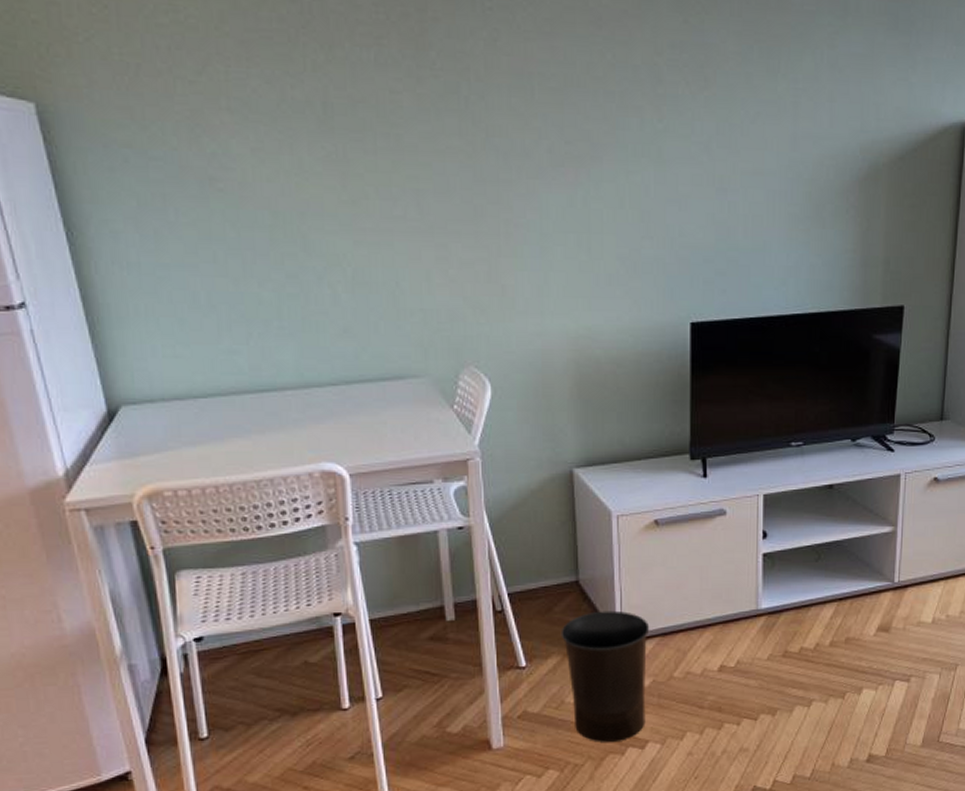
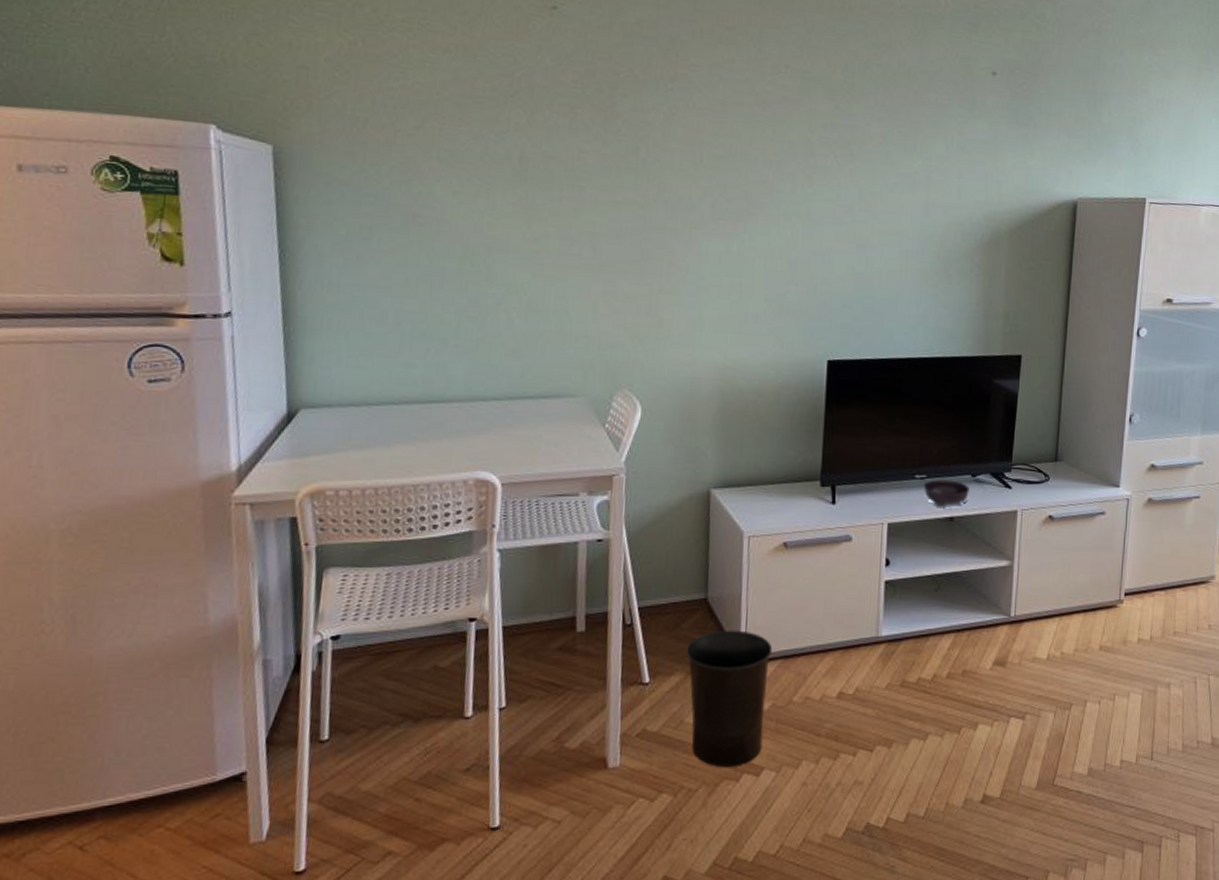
bowl: none [801,445,849,475] -> present [924,479,969,508]

